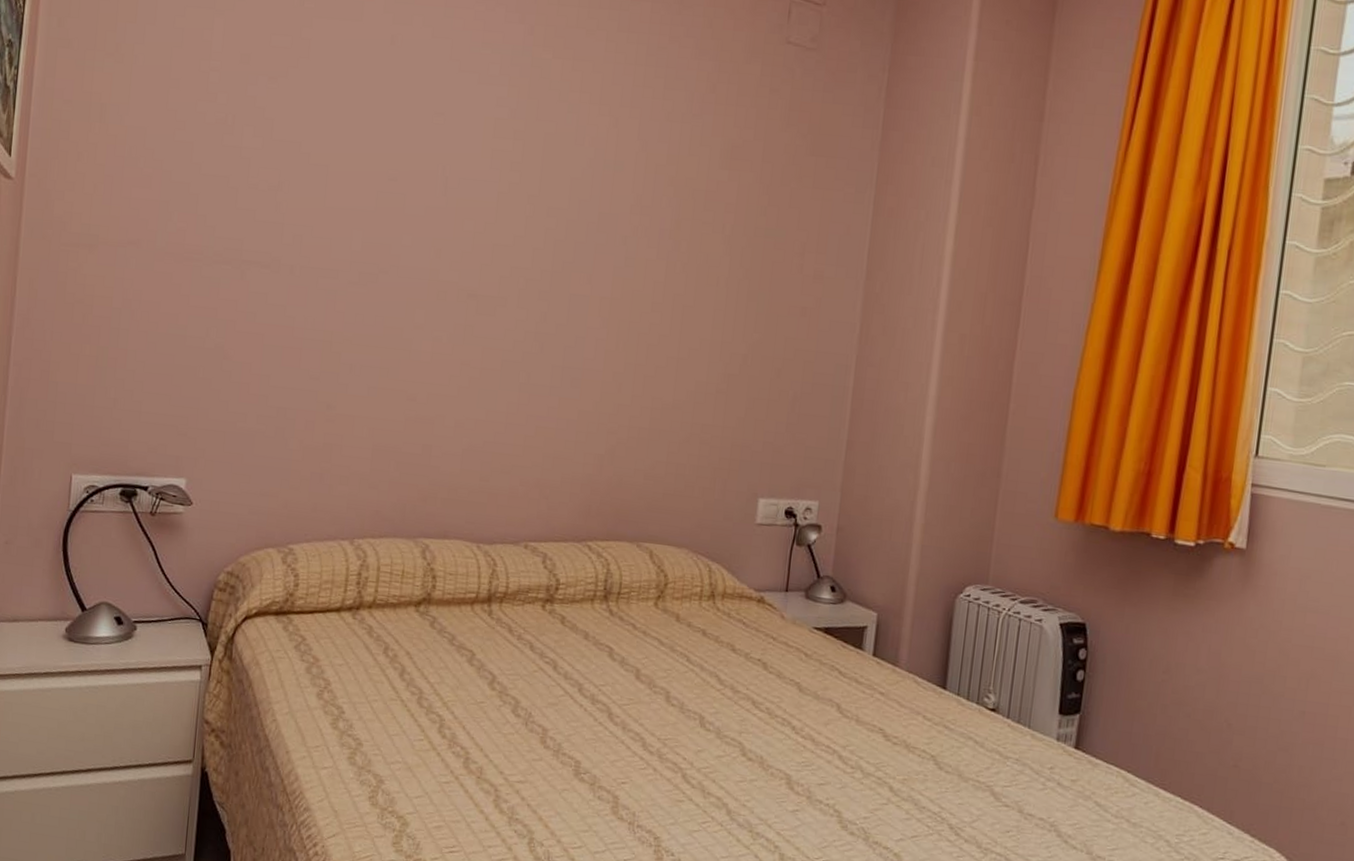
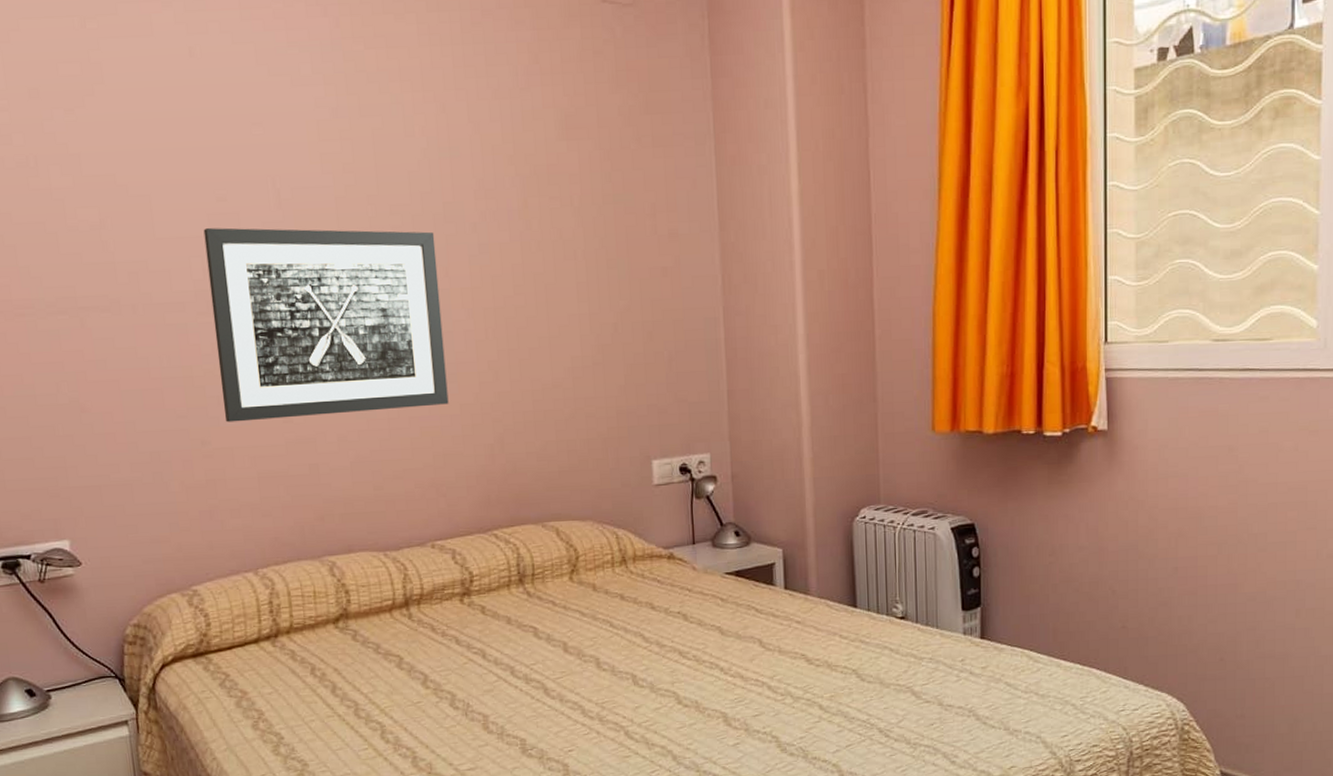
wall art: none [354,204,585,408] -> present [203,227,449,422]

